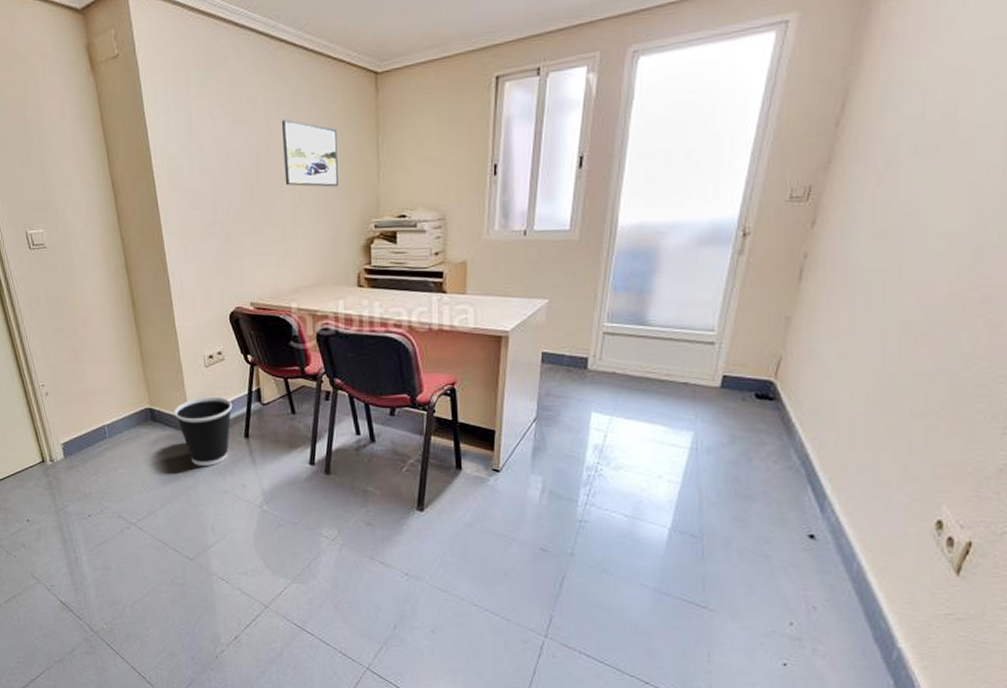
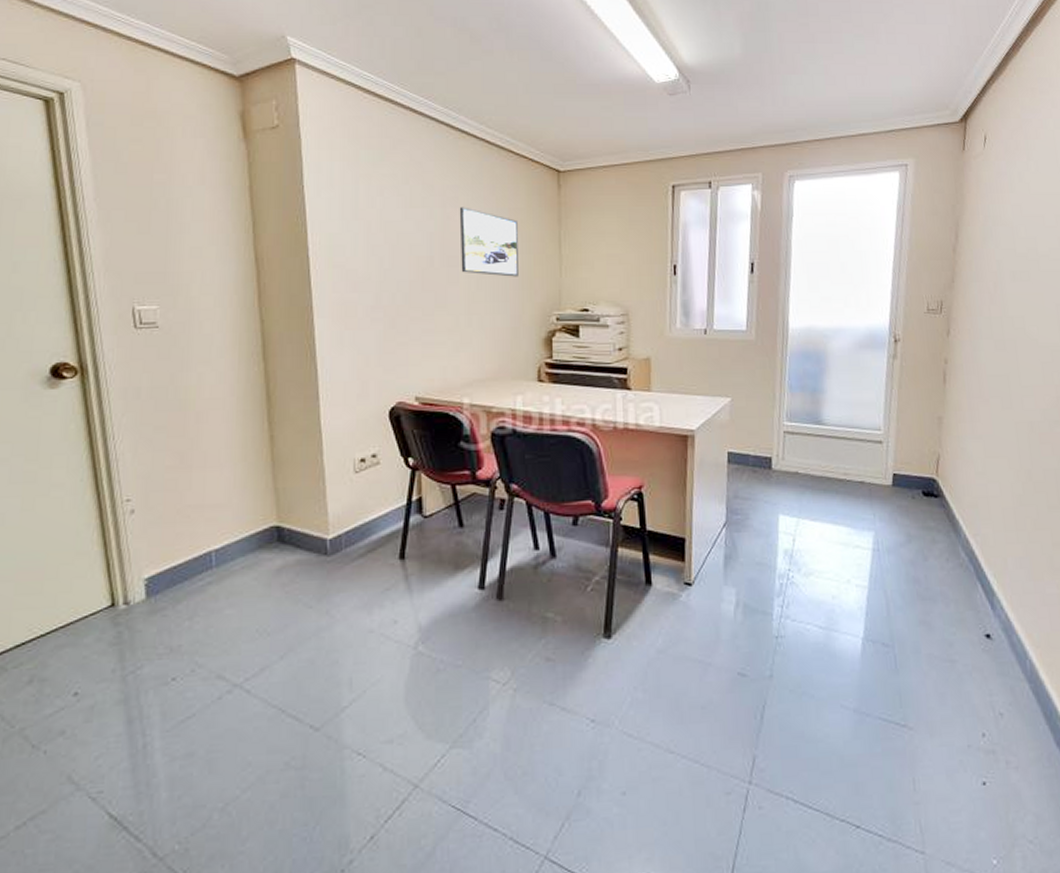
wastebasket: present [175,396,233,466] -> none [310,509,387,599]

